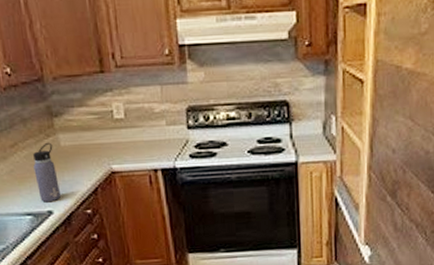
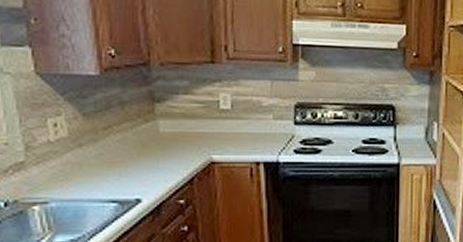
water bottle: present [33,142,61,203] -> none [126,127,152,190]

